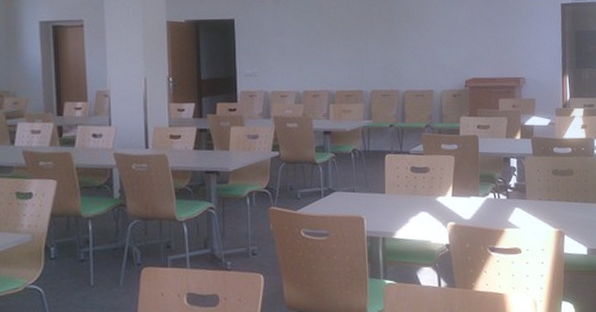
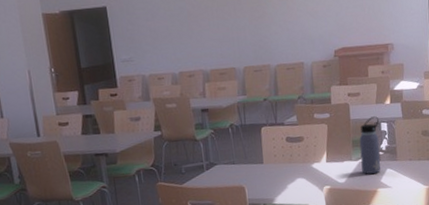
water bottle: none [487,151,509,213] -> present [359,116,381,175]

